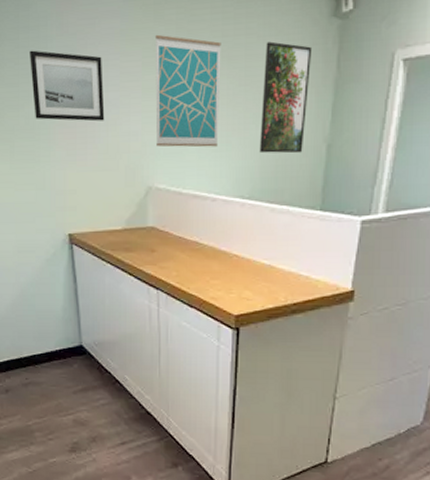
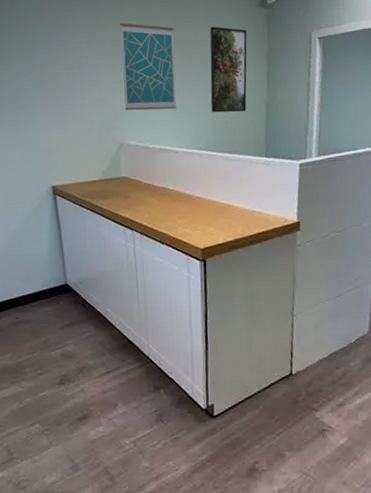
wall art: present [30,50,105,122] -> none [14,36,80,92]

